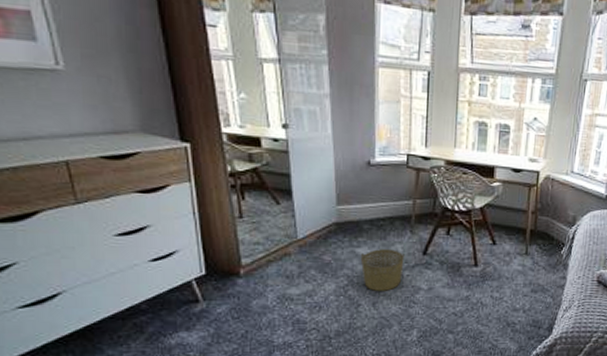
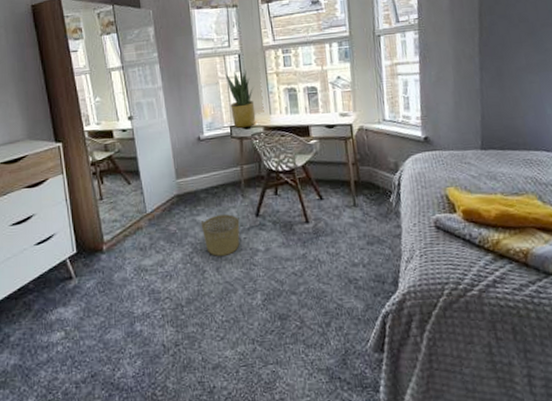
planter: none [409,91,441,158] -> present [225,70,256,128]

